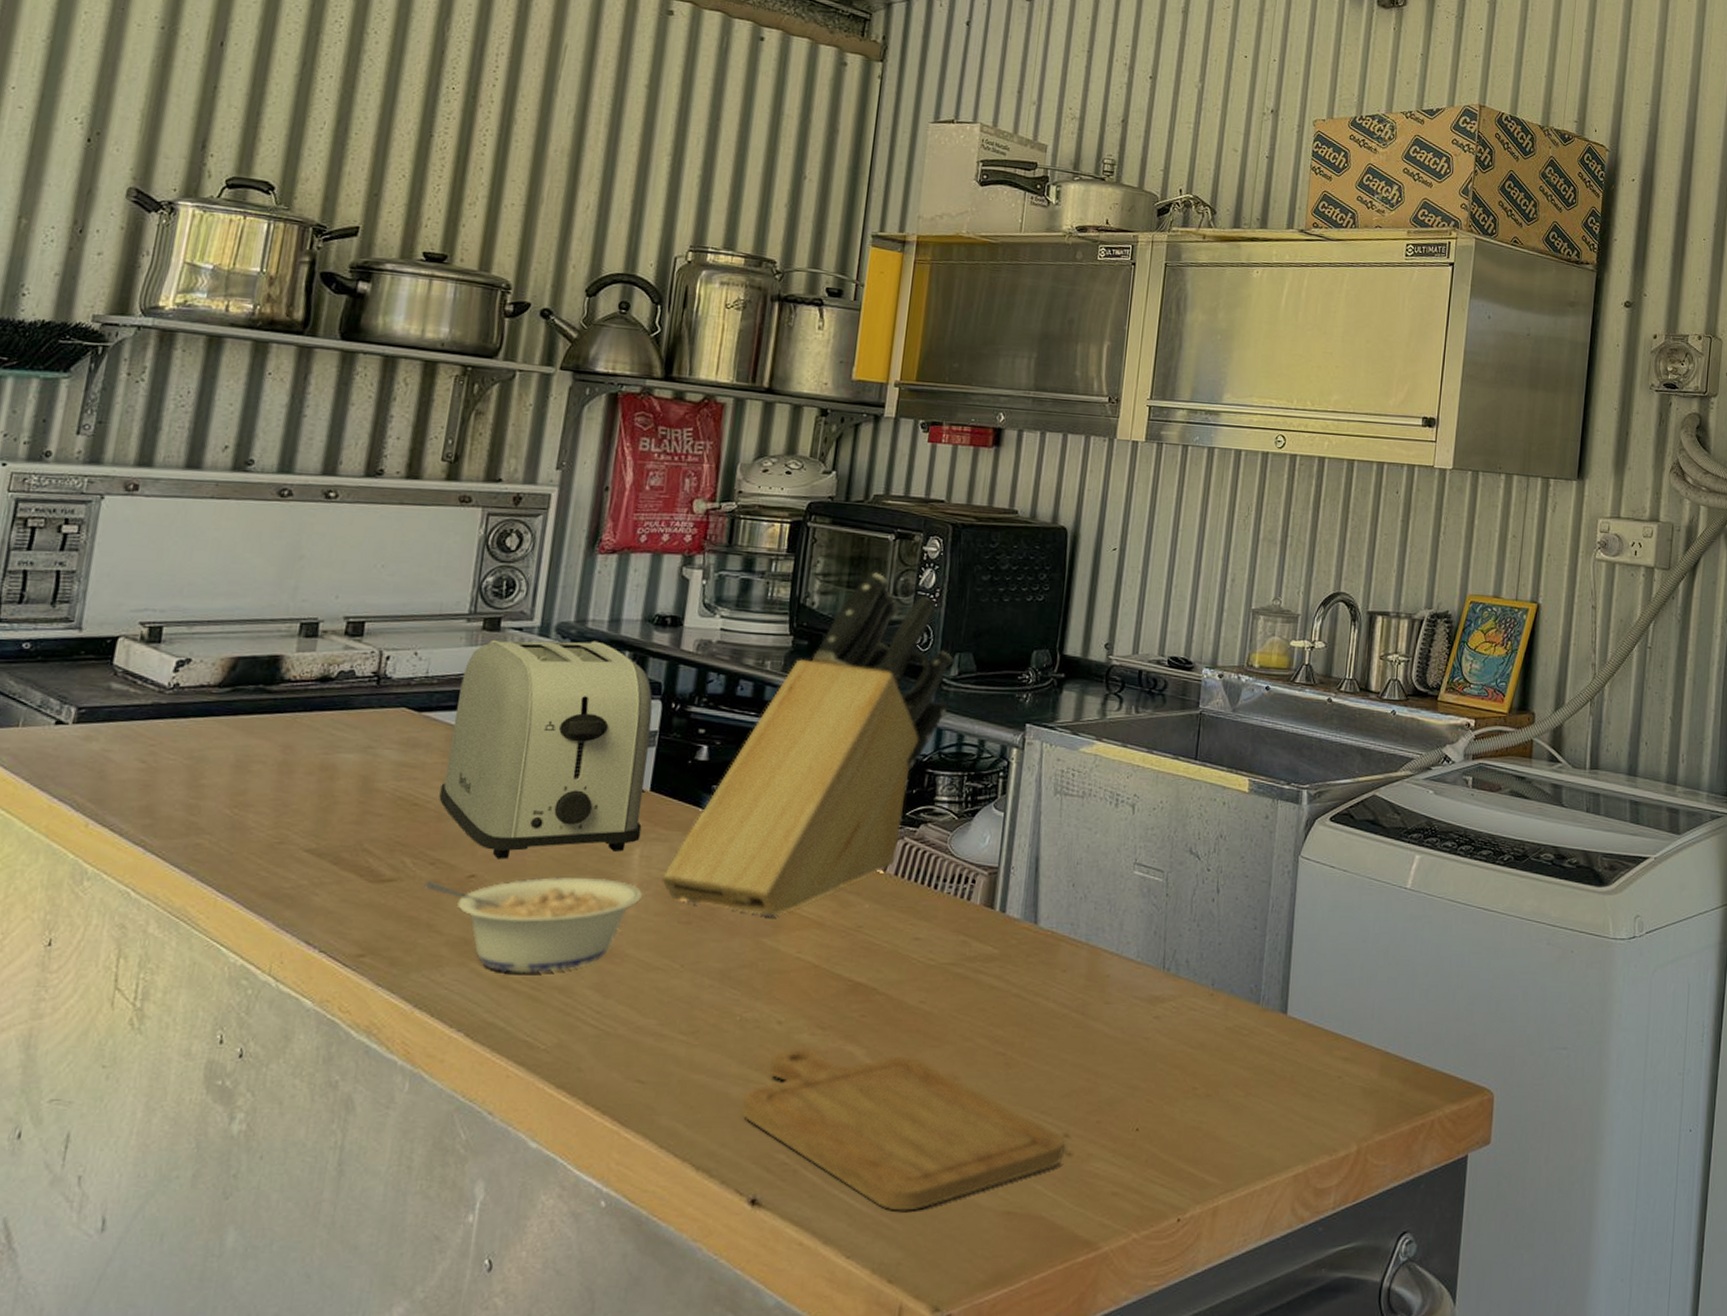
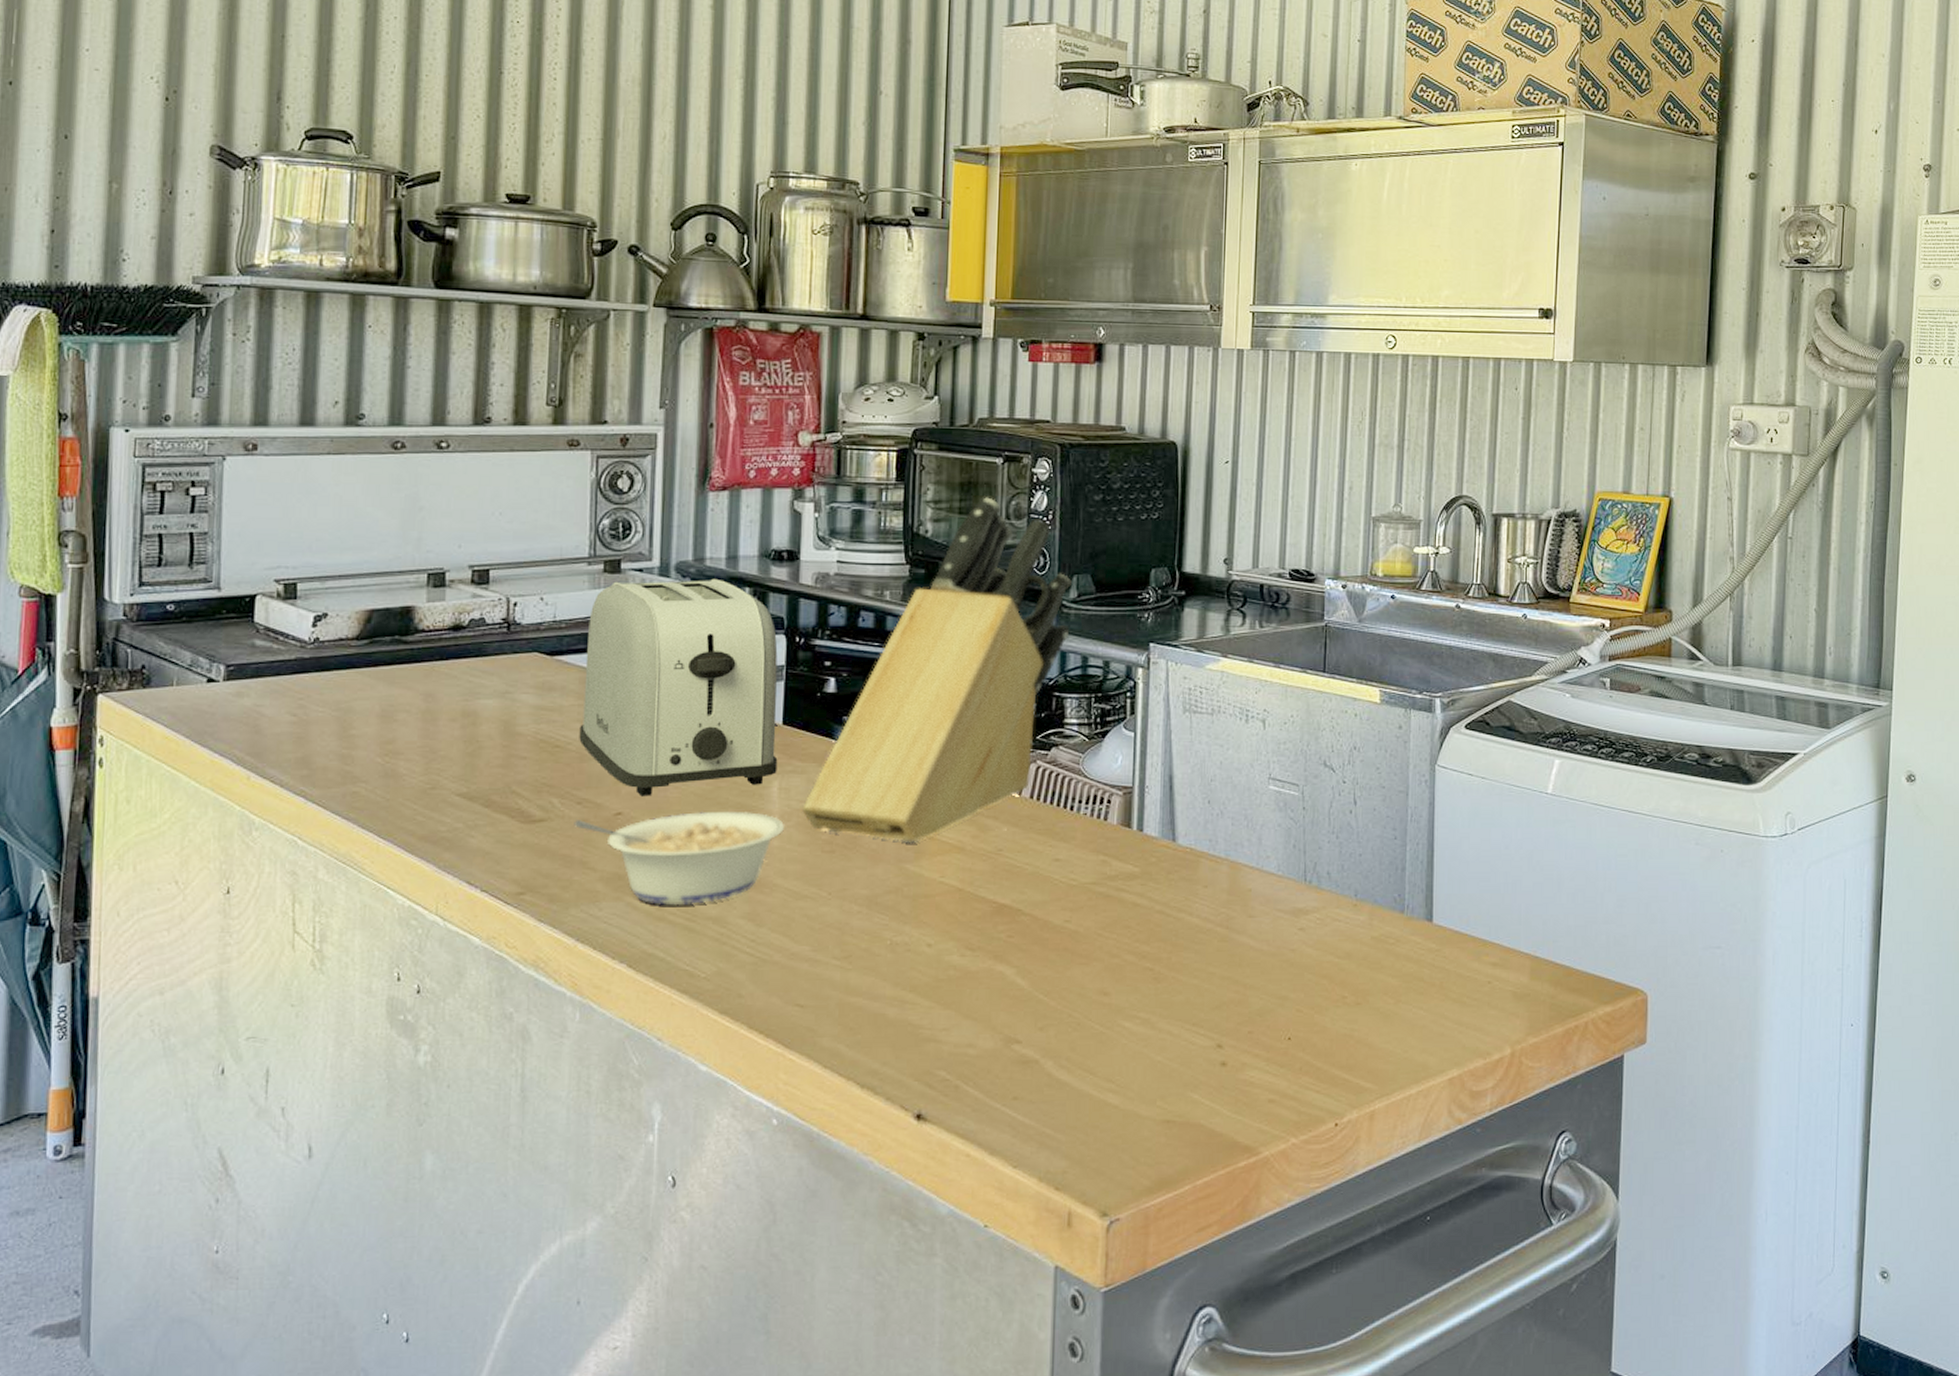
chopping board: present [741,1047,1066,1211] -> none [900,968,1219,1123]

